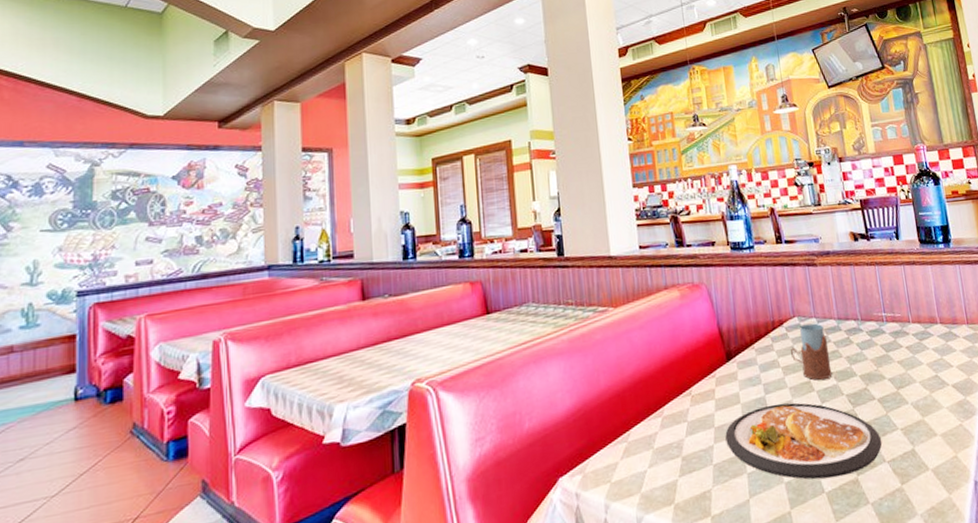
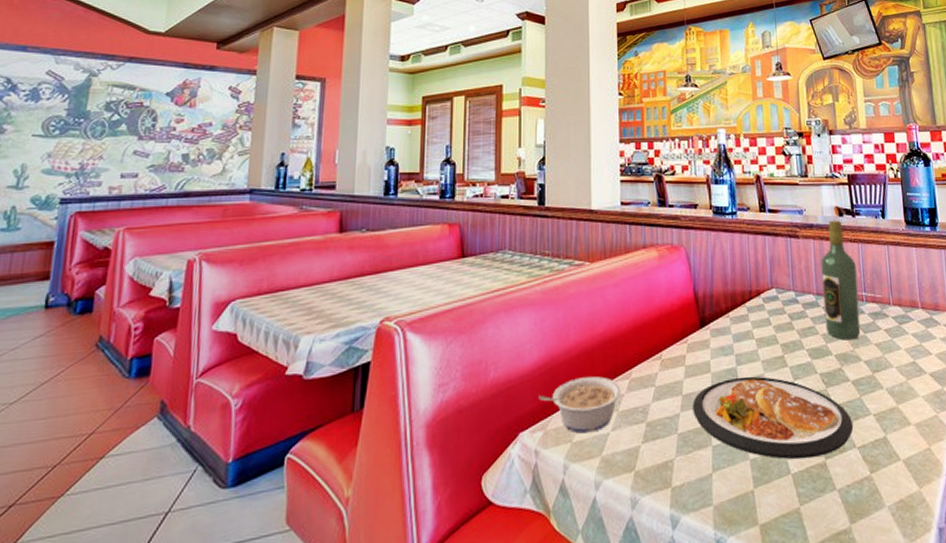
legume: none [574,417,655,474] -> present [538,376,622,434]
drinking glass: present [790,323,833,380] -> none [765,296,807,356]
wine bottle: none [839,245,883,361] -> present [821,220,861,340]

